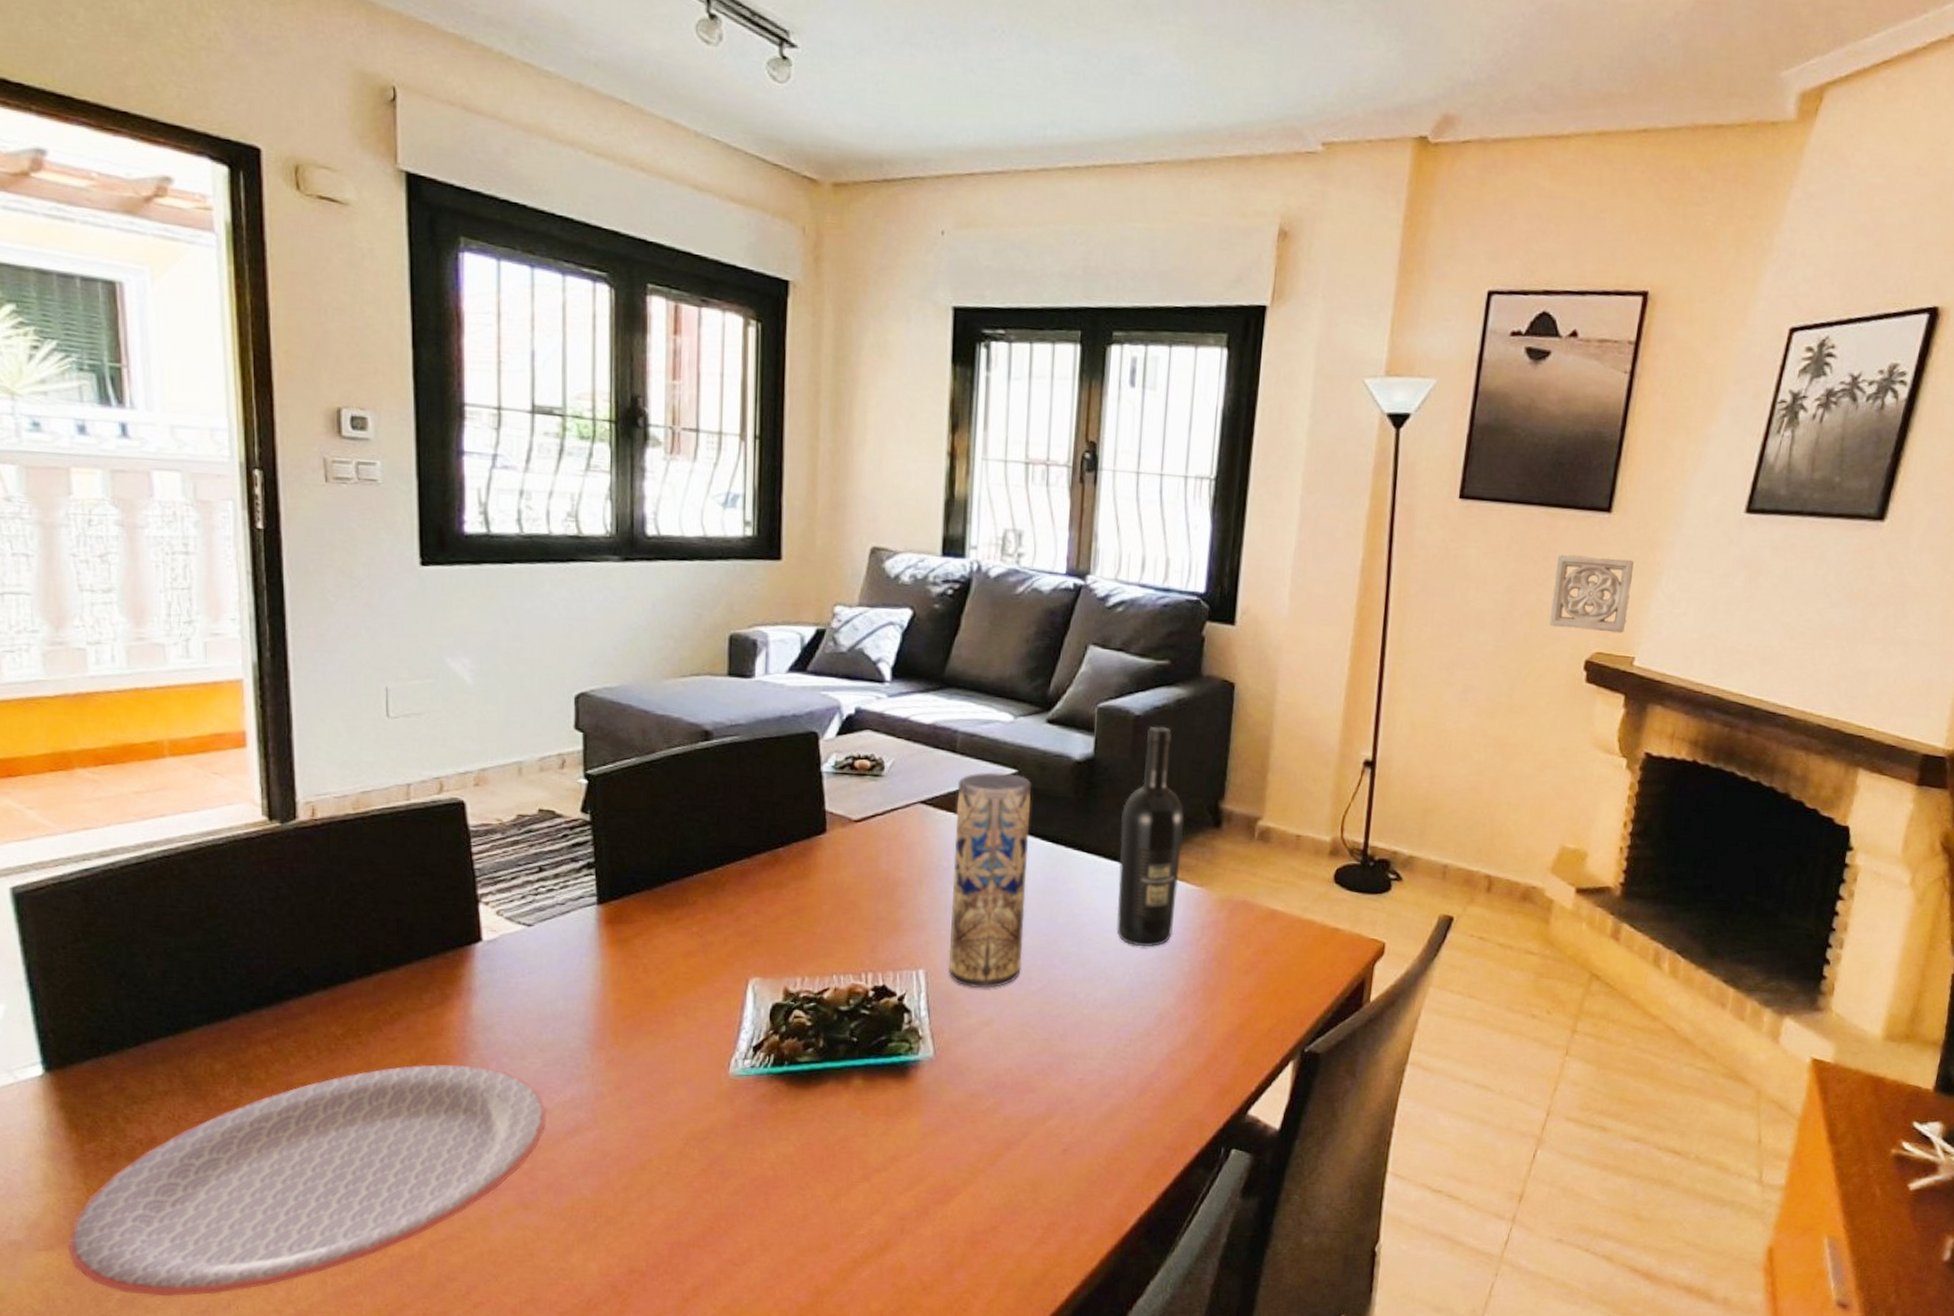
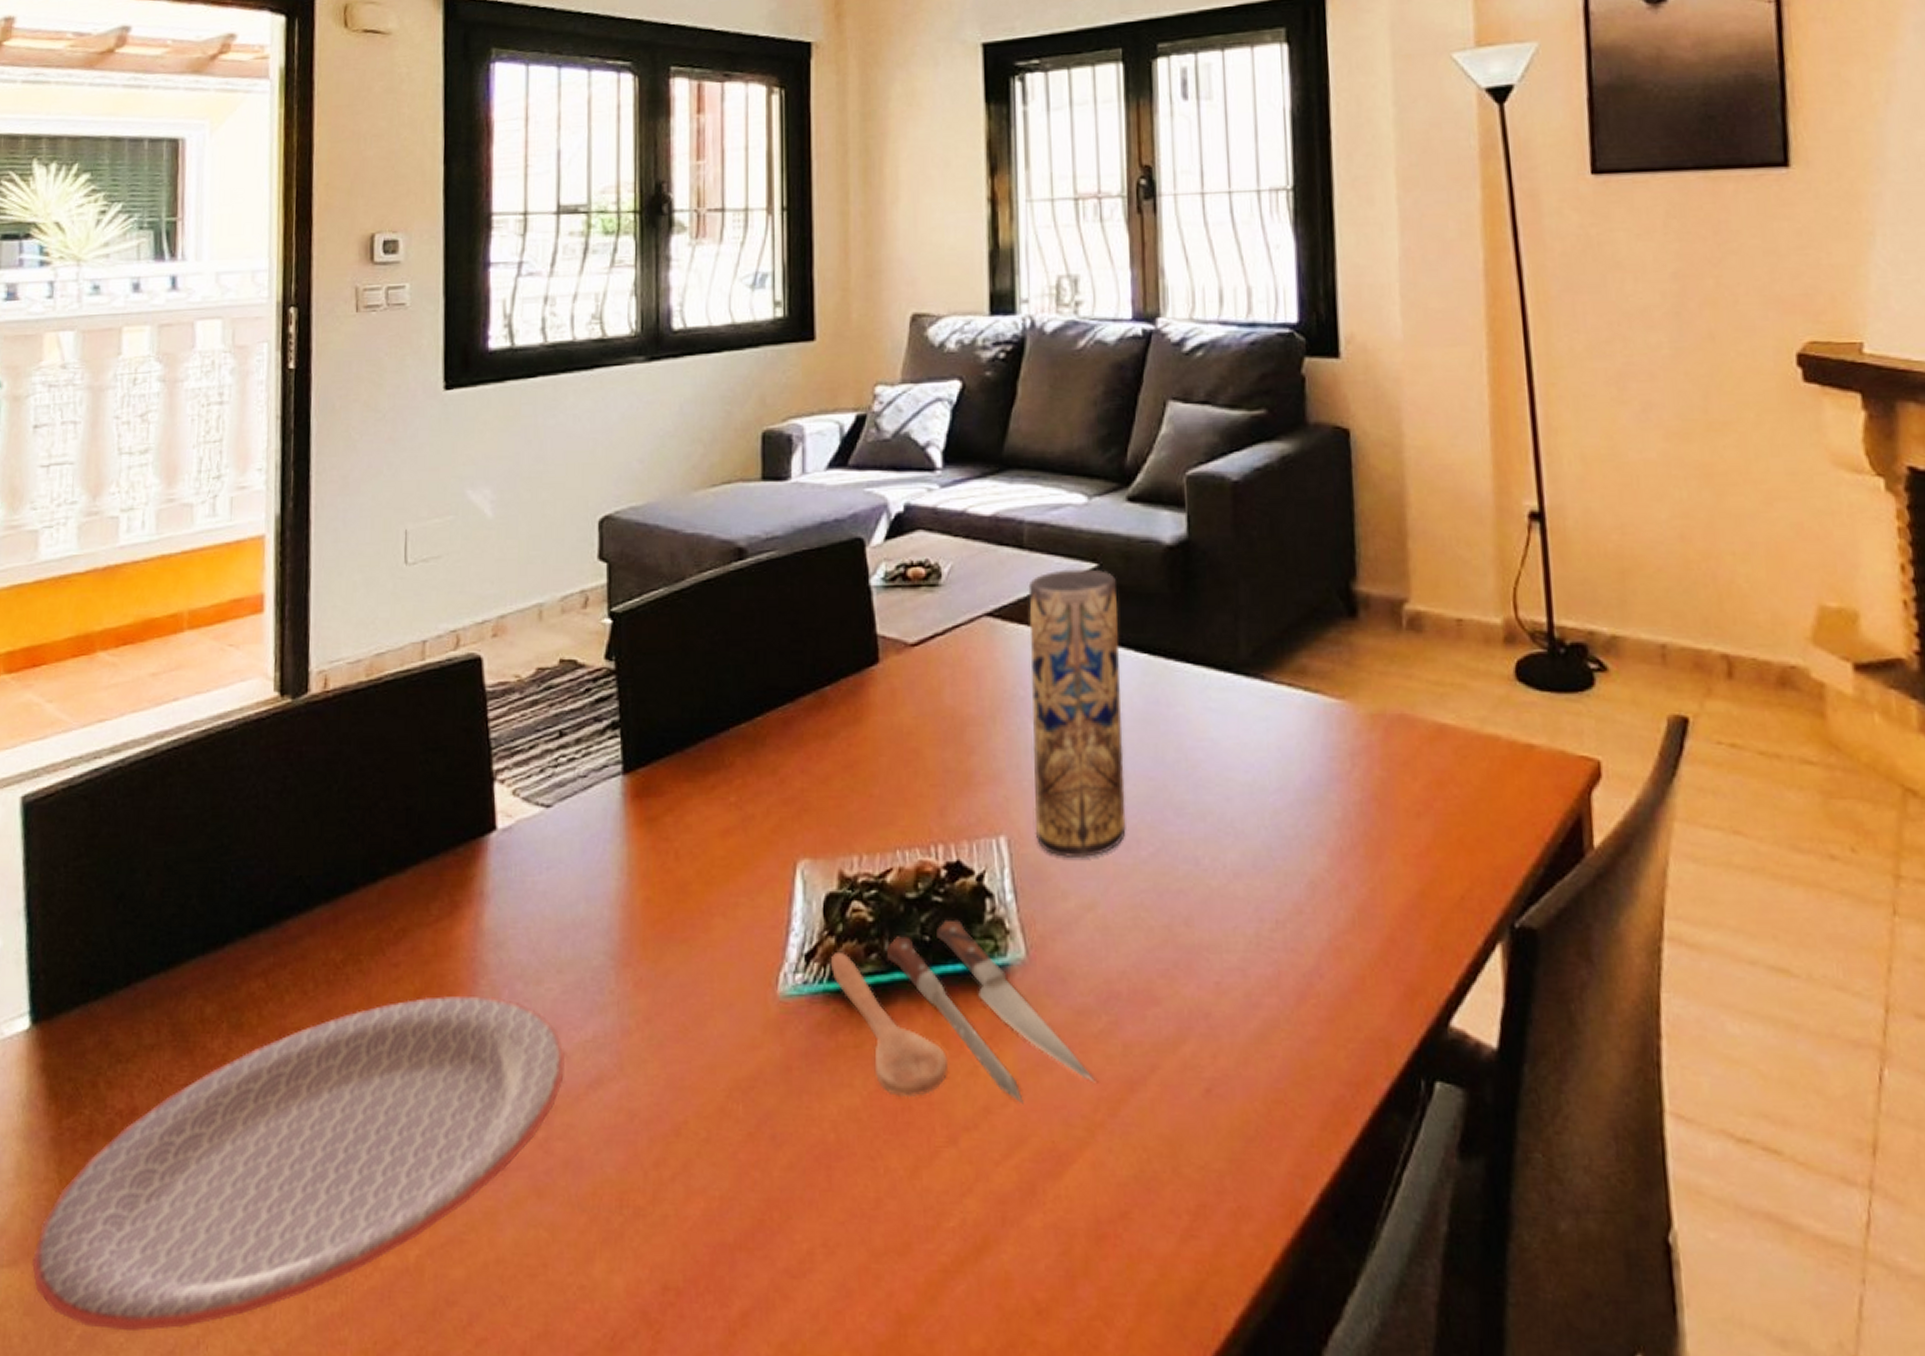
spoon: none [774,1027,980,1156] -> present [830,919,1095,1105]
wine bottle: present [1116,726,1185,947] -> none [1230,492,1314,788]
wall ornament: present [1549,554,1635,633] -> none [1731,220,1841,316]

